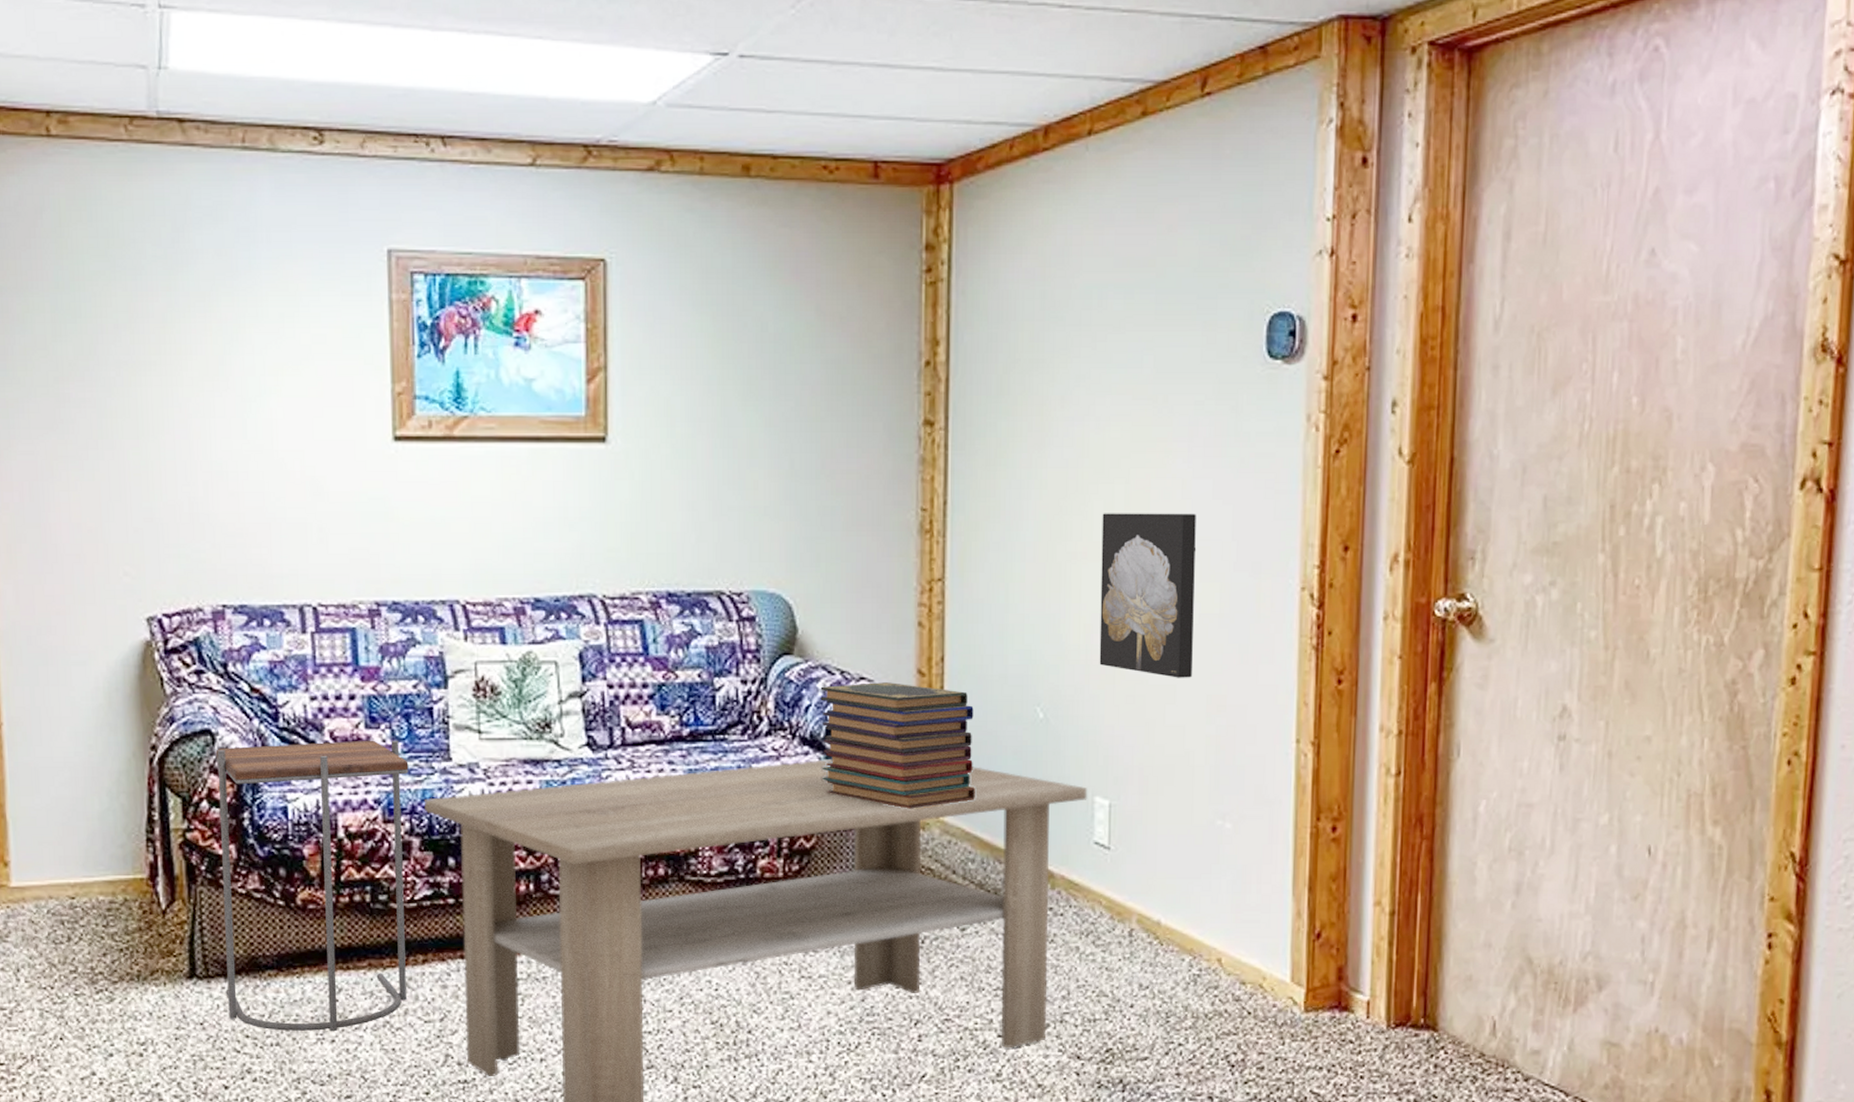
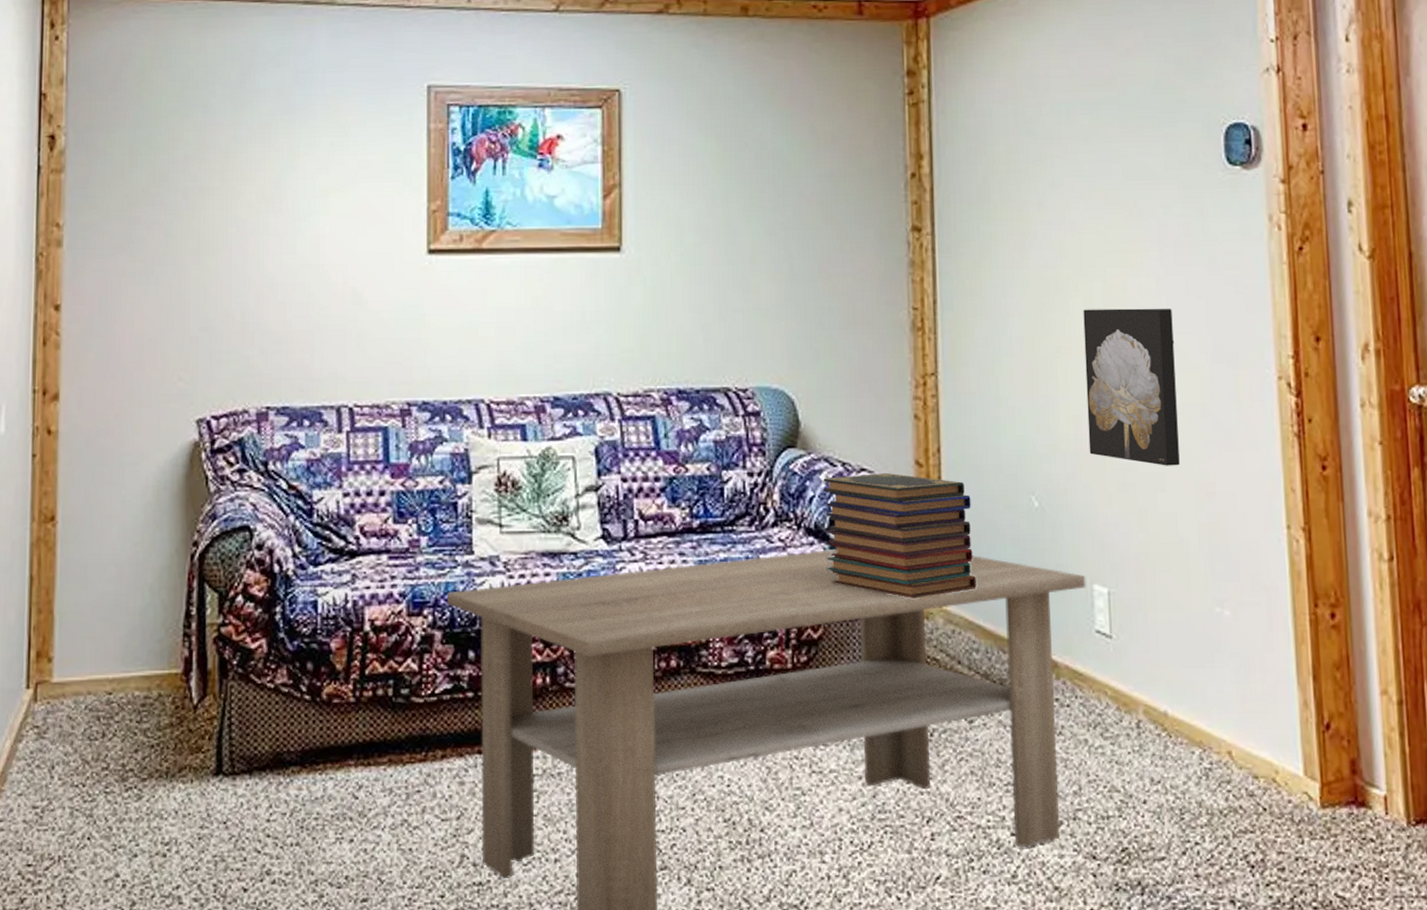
side table: present [215,740,409,1032] -> none [250,534,433,831]

